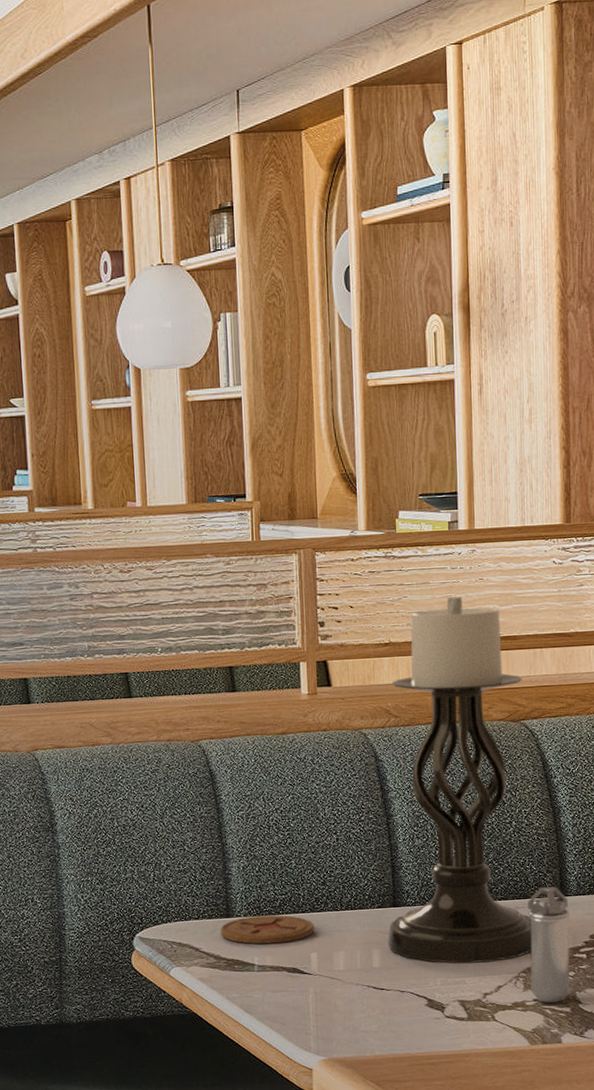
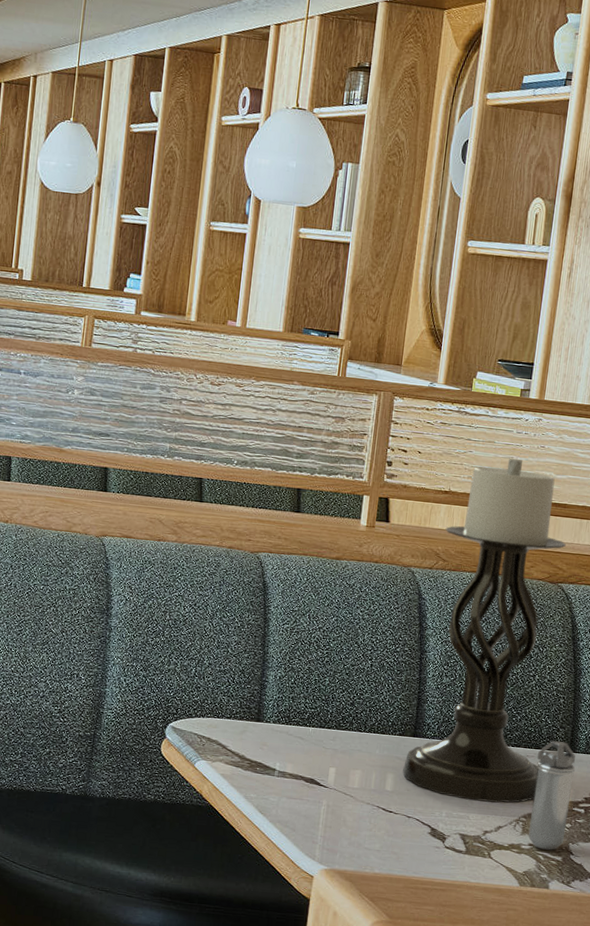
coaster: present [220,915,314,944] -> none [248,724,337,754]

